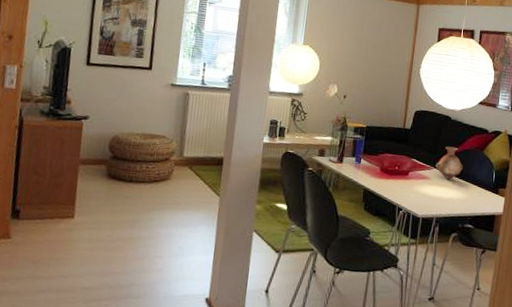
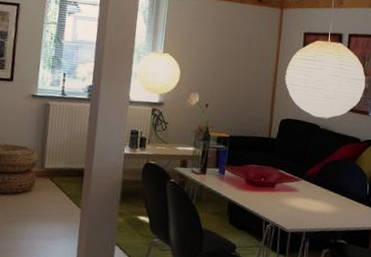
vase: present [435,146,463,180] -> none [304,156,334,192]

